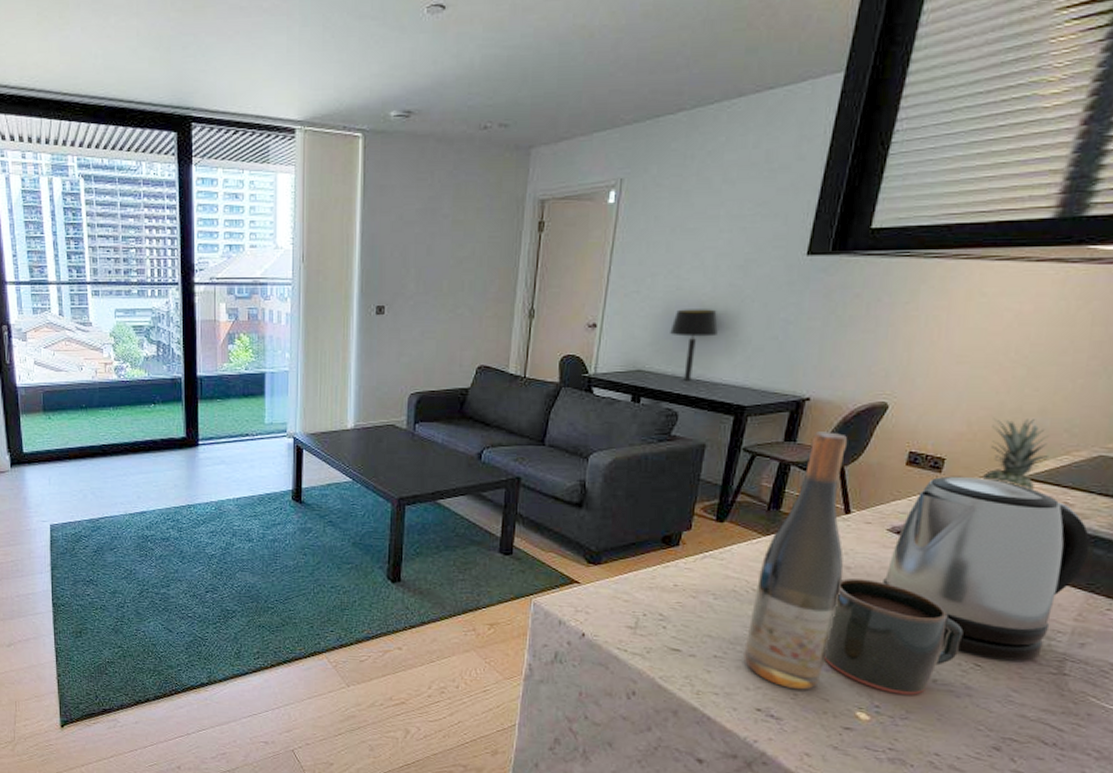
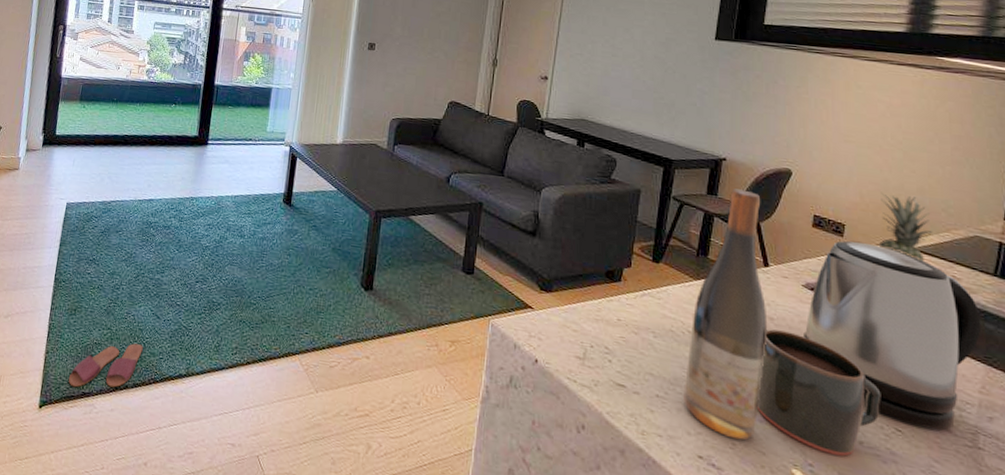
slippers: none [86,658,159,706] -> present [68,343,143,388]
table lamp: present [670,309,718,381] -> none [608,72,647,133]

